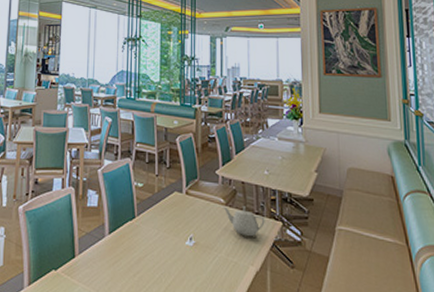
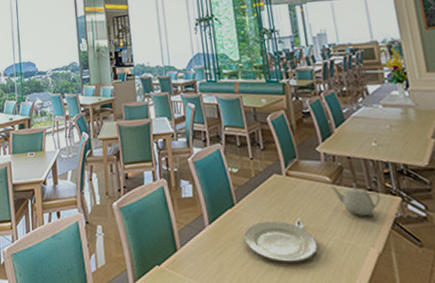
plate: none [140,235,205,275] -> present [244,221,318,262]

